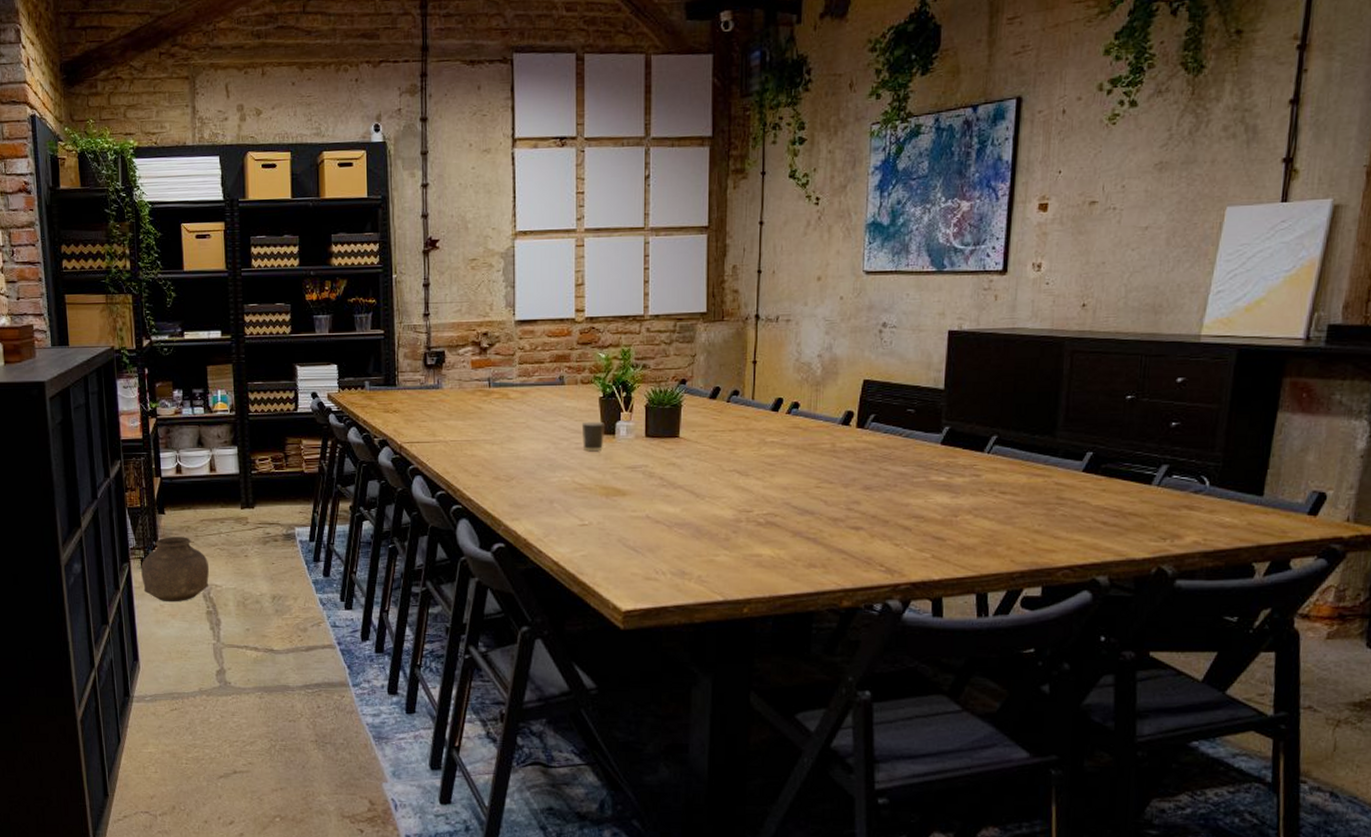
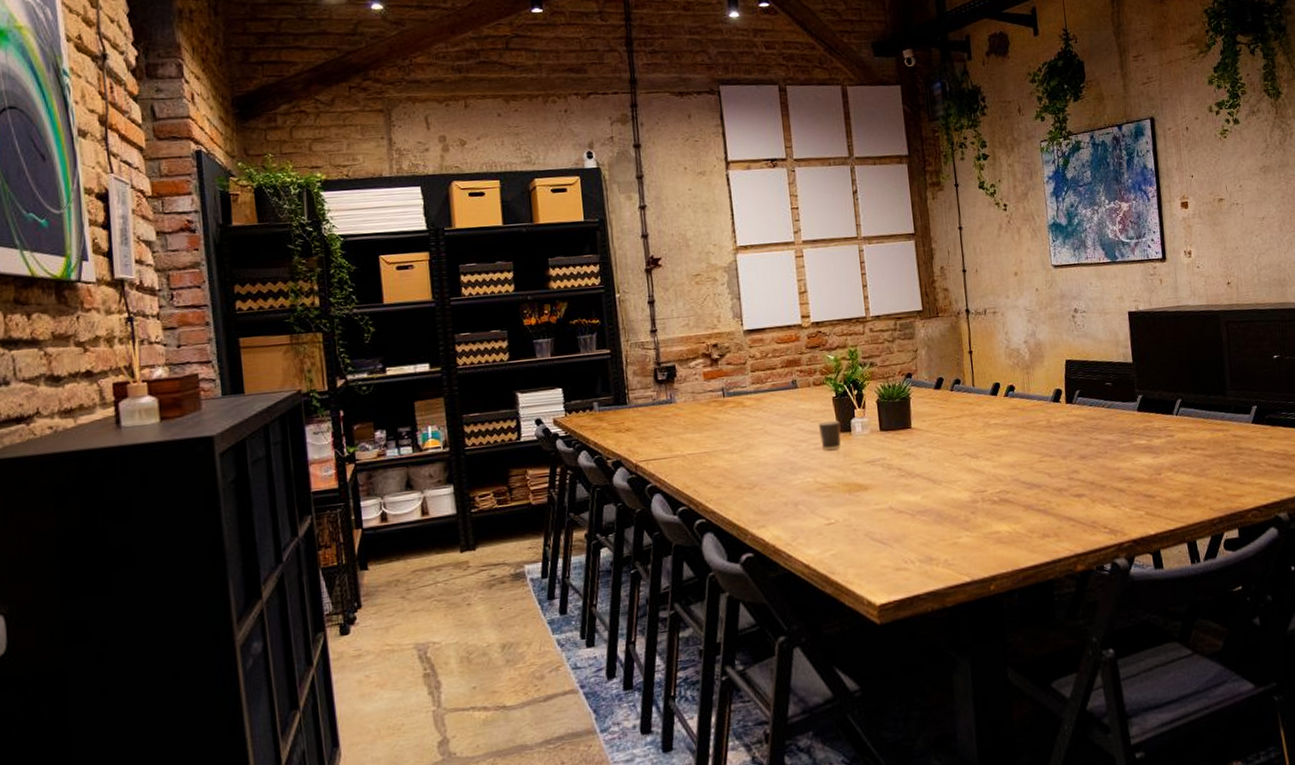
ceramic pot: present [141,537,209,602] -> none [340,592,426,671]

